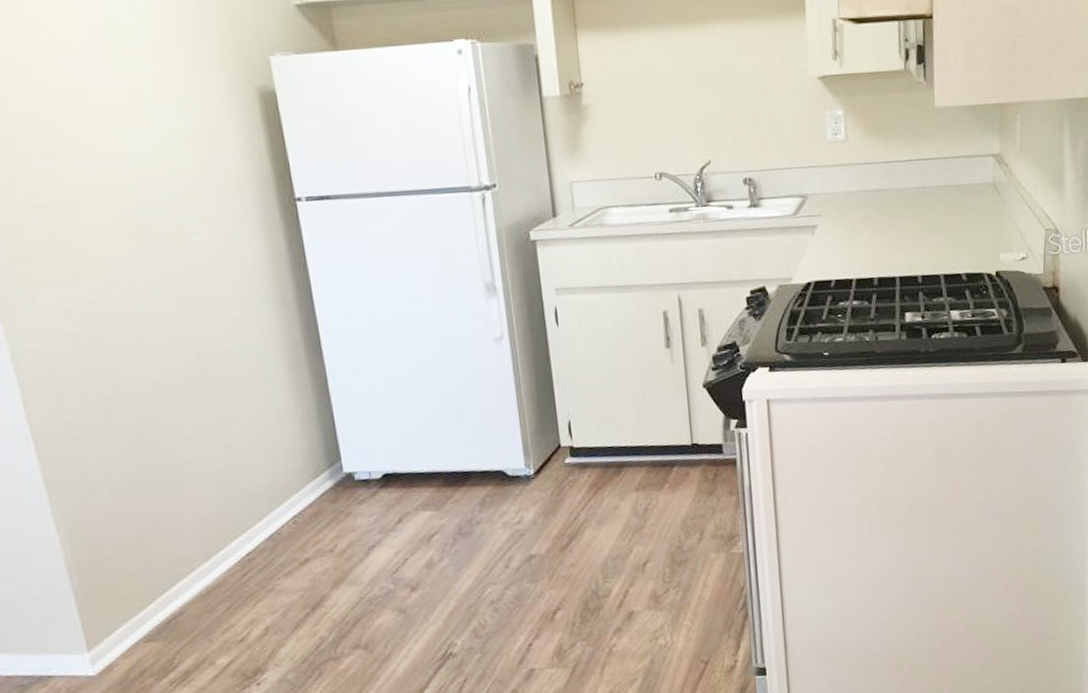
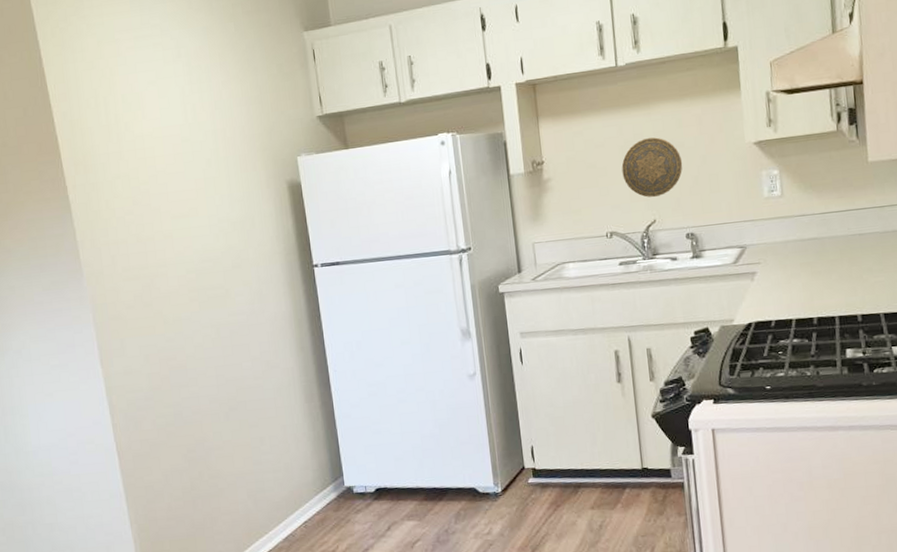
decorative plate: none [673,63,741,135] -> present [621,137,683,198]

